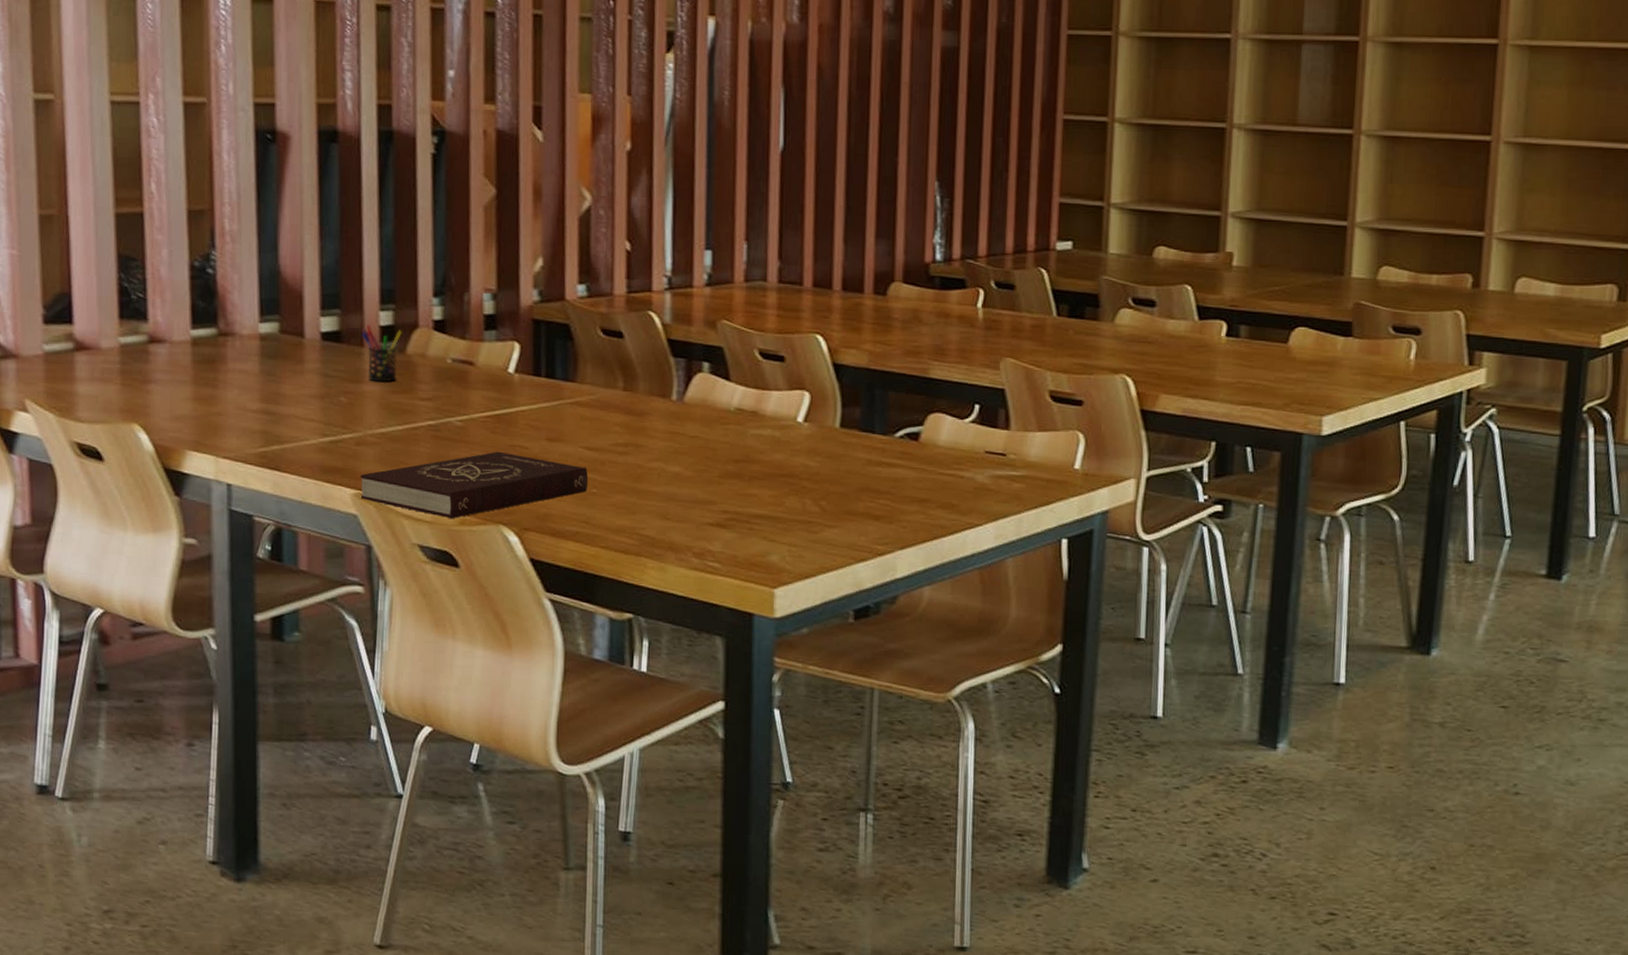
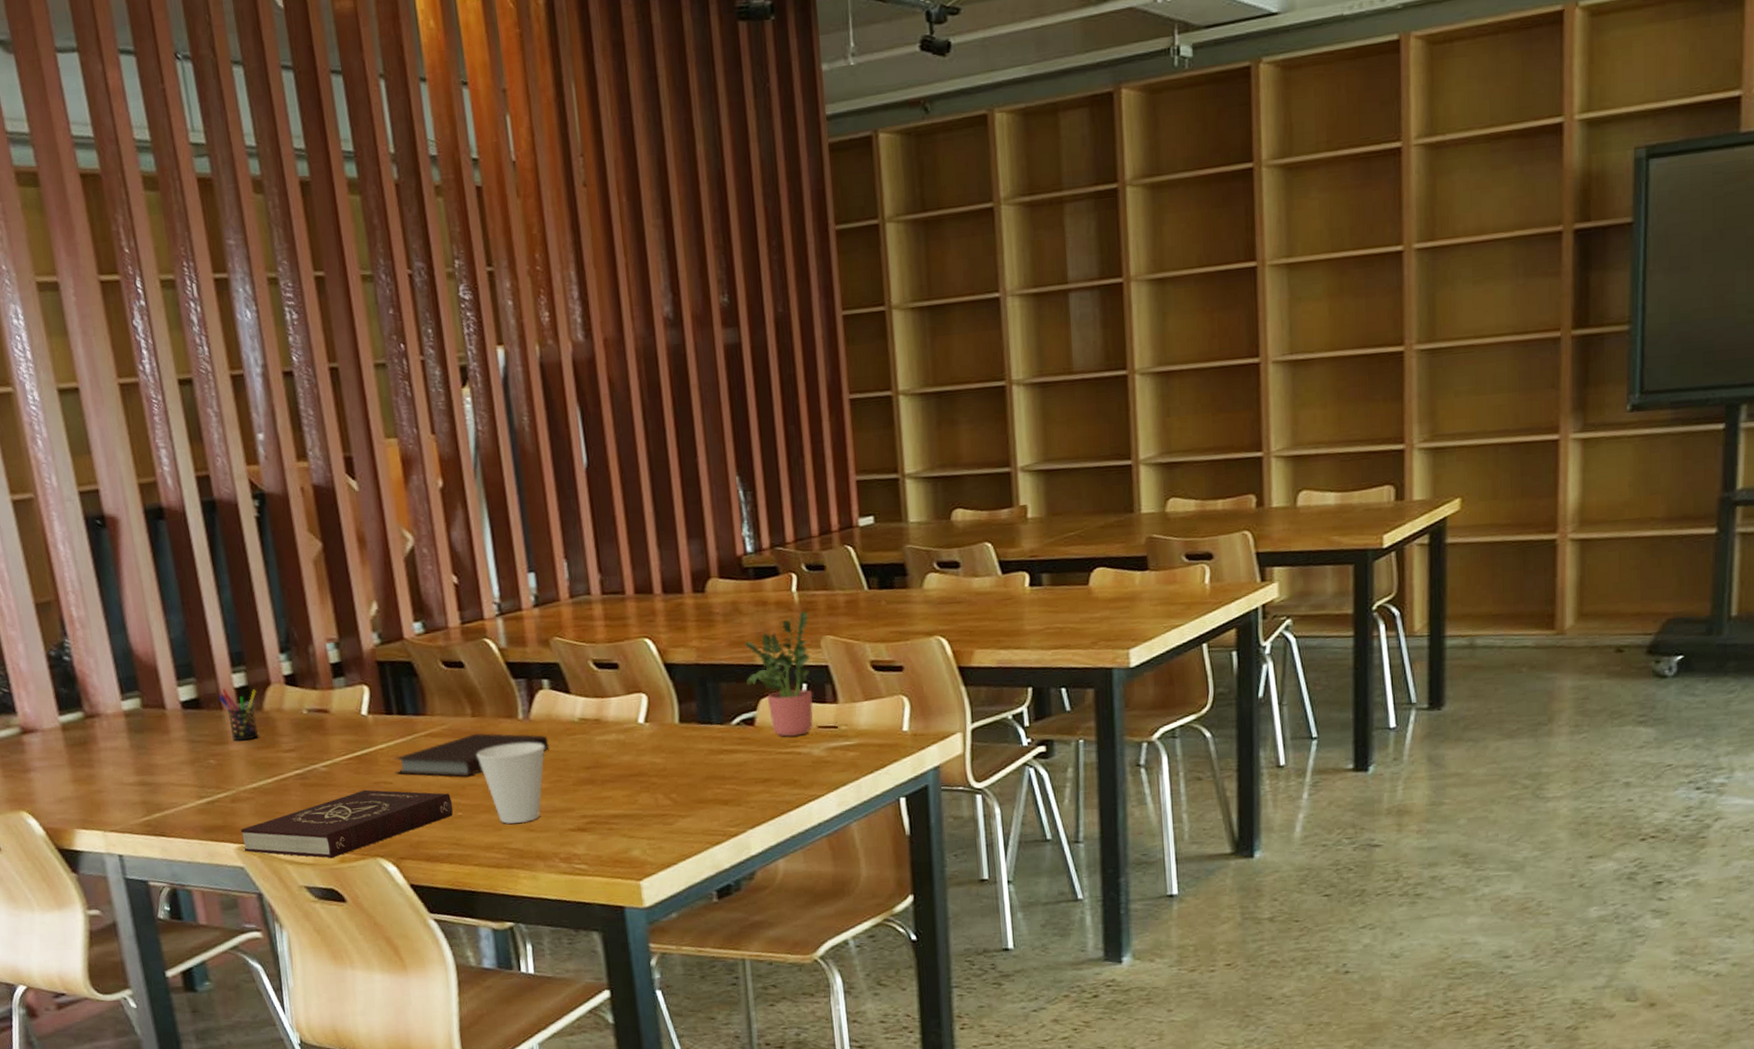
notebook: none [533,409,700,453] -> present [393,733,549,777]
cup: none [622,424,696,510] -> present [476,742,546,825]
potted plant: none [916,329,991,459] -> present [743,611,813,738]

